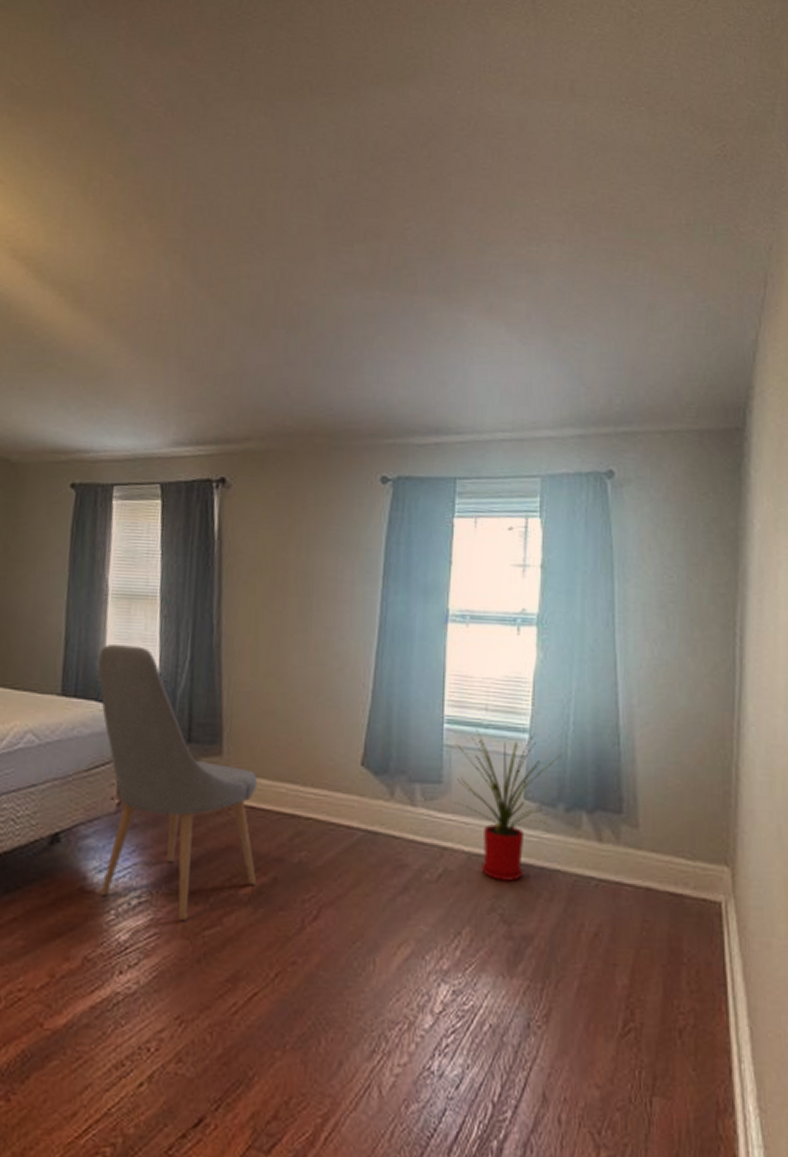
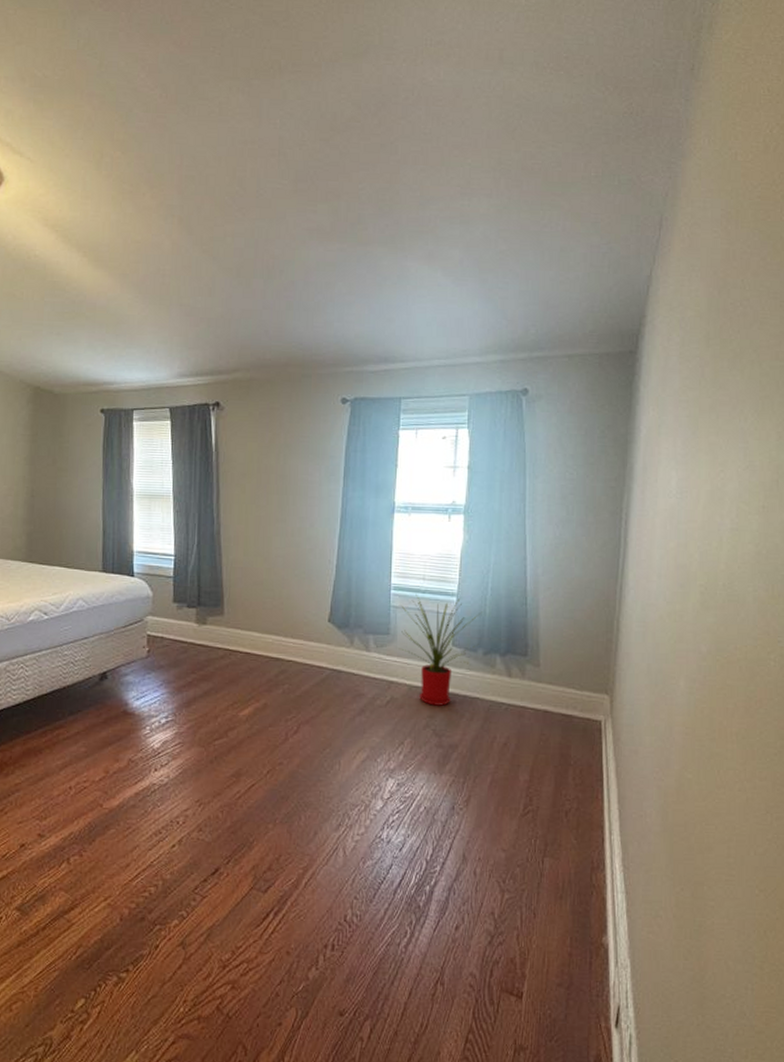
chair: present [97,644,258,920] -> none [128,533,251,734]

